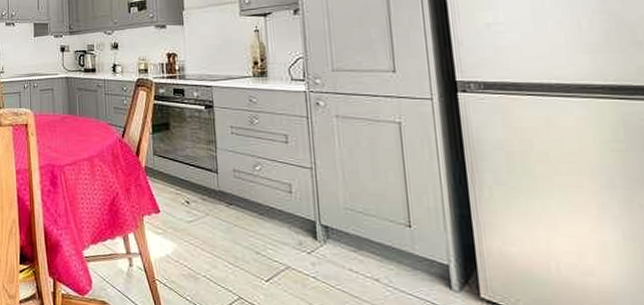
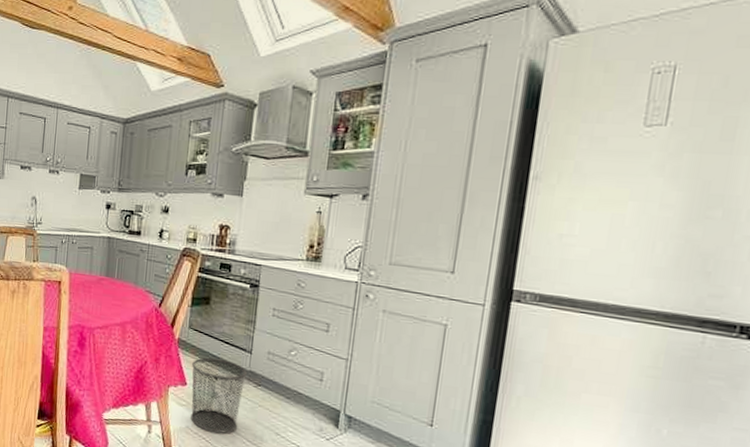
waste bin: none [161,182,217,259] -> present [191,357,247,434]

